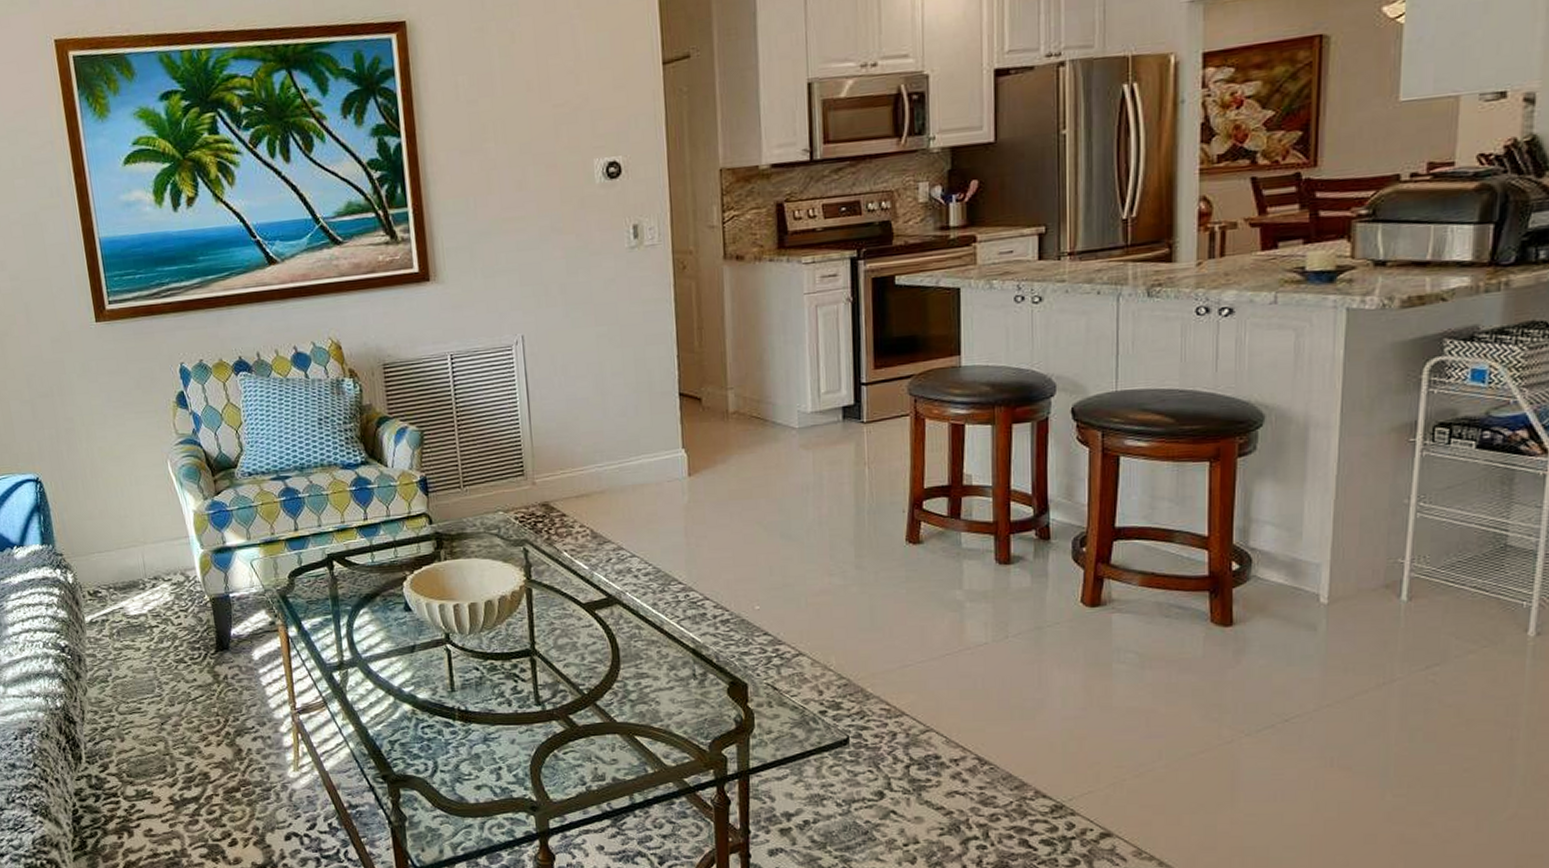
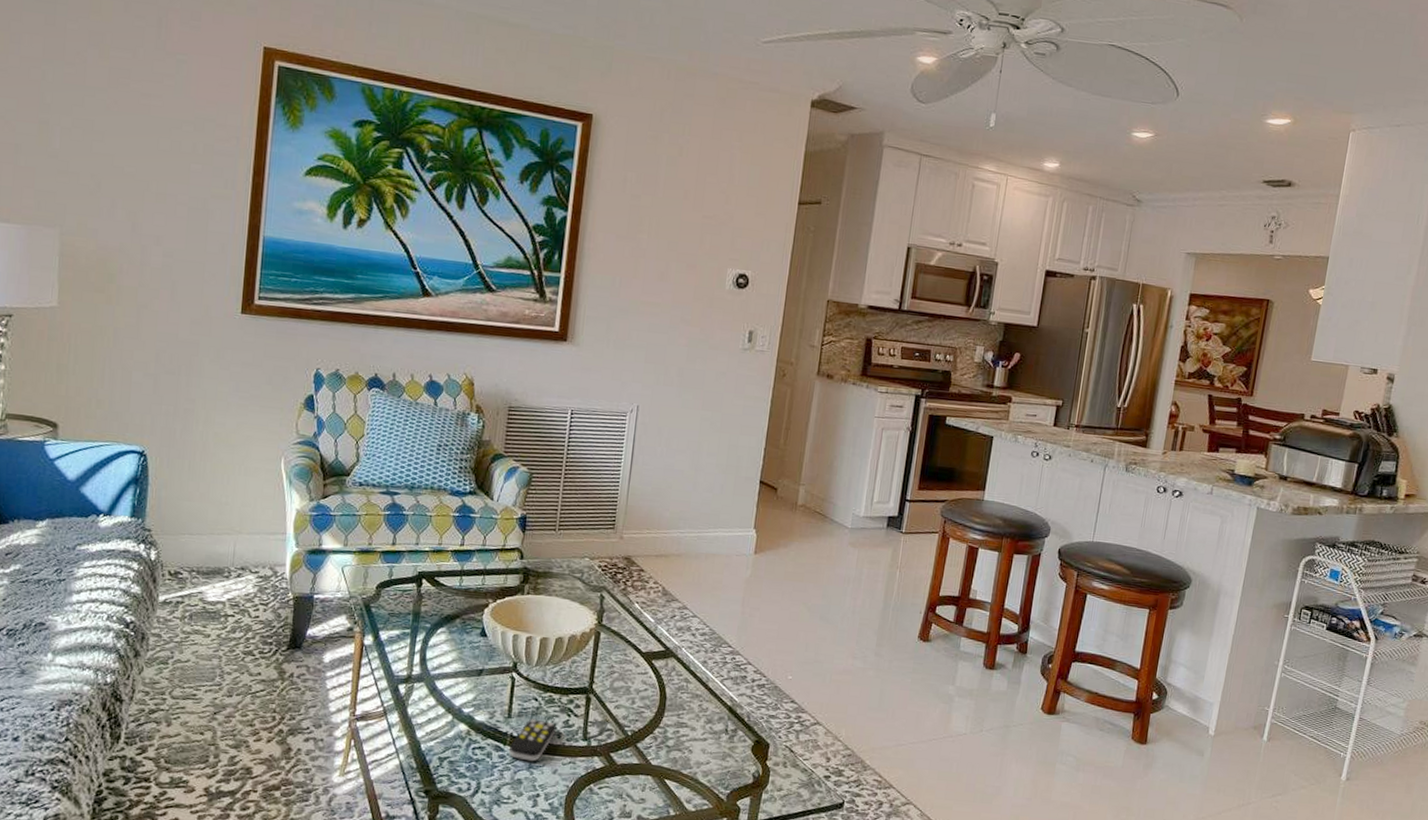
remote control: none [459,689,506,734] -> present [508,719,557,762]

